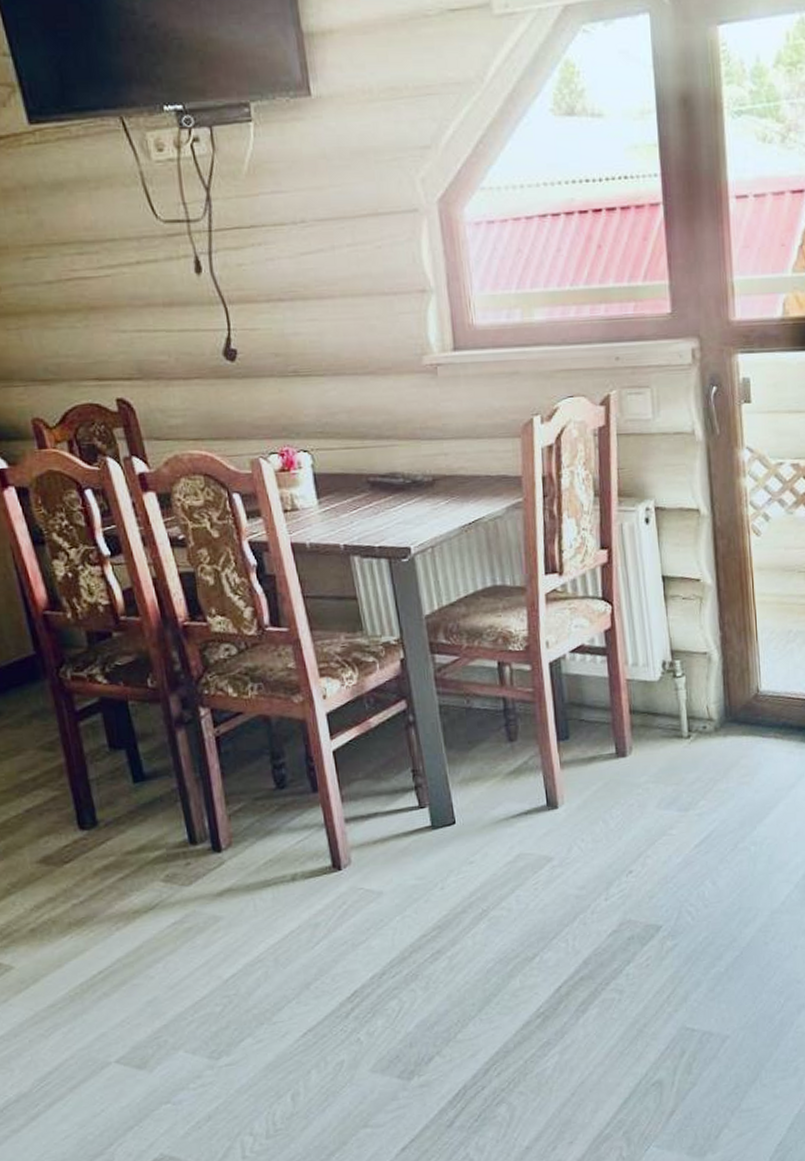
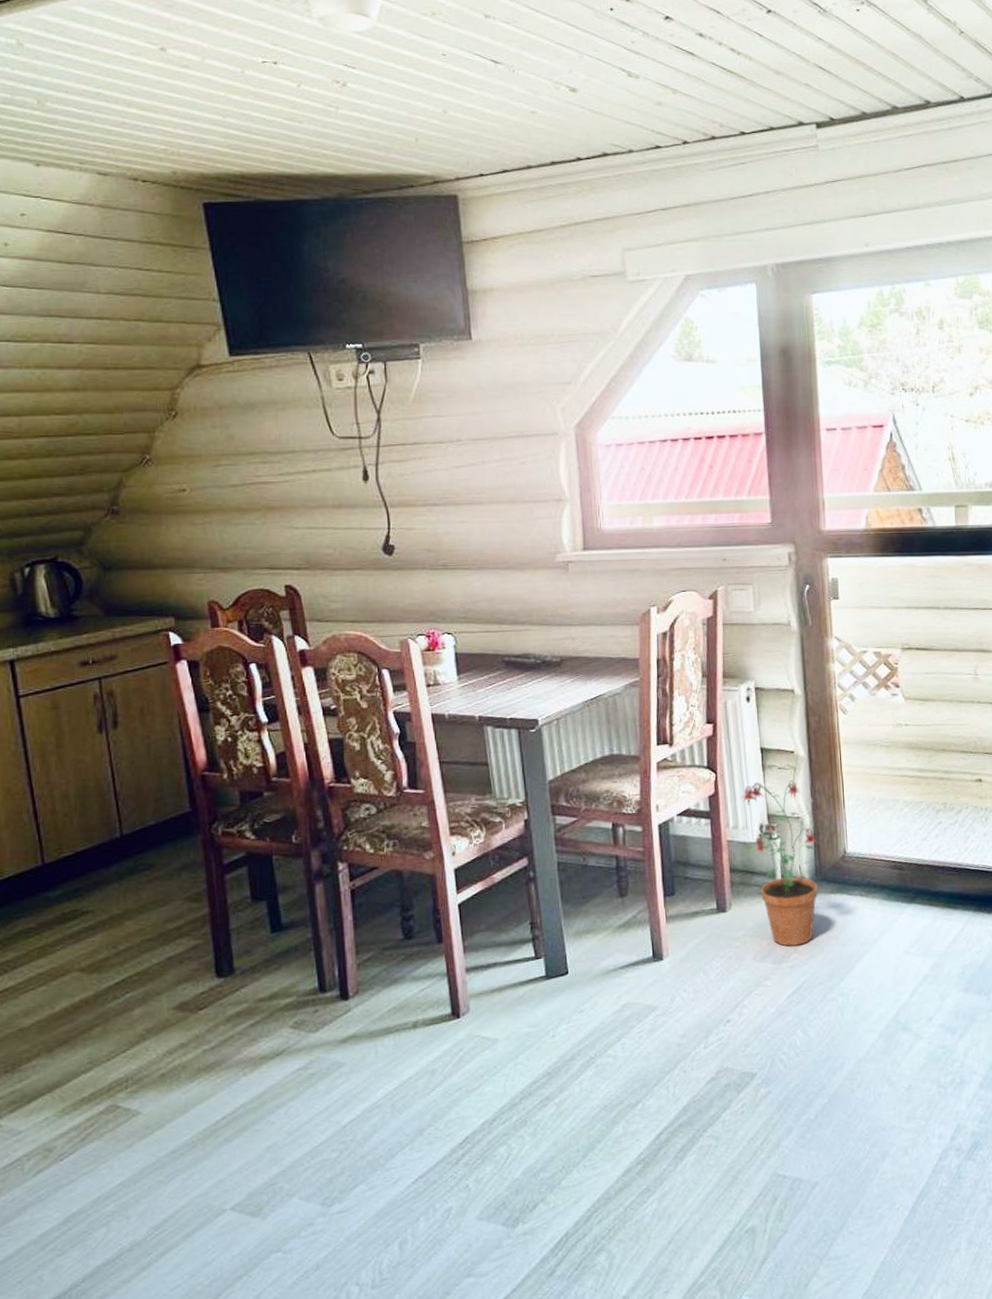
potted plant: none [641,611,730,793] -> present [741,780,820,946]

